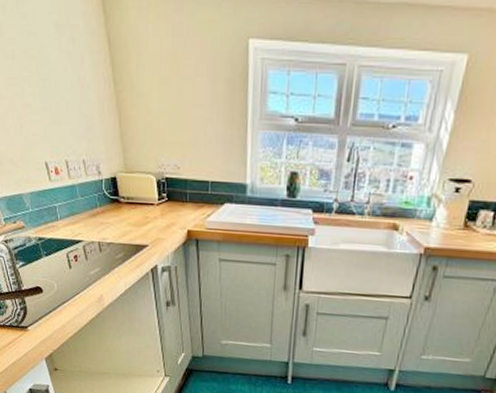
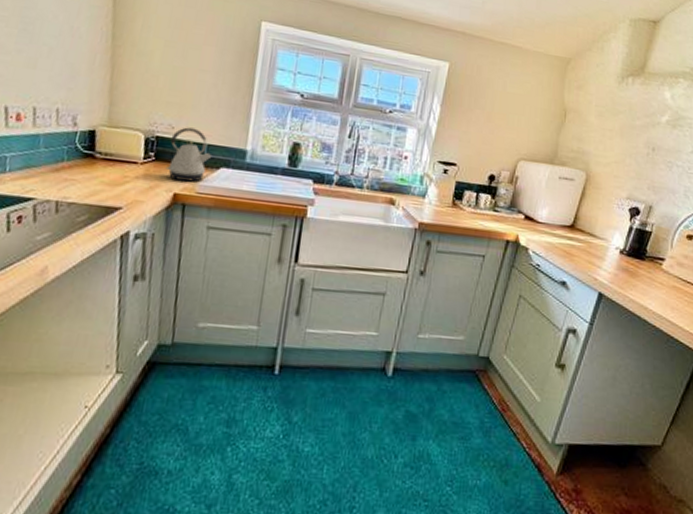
kettle: none [177,166,216,219] -> present [165,127,212,182]

